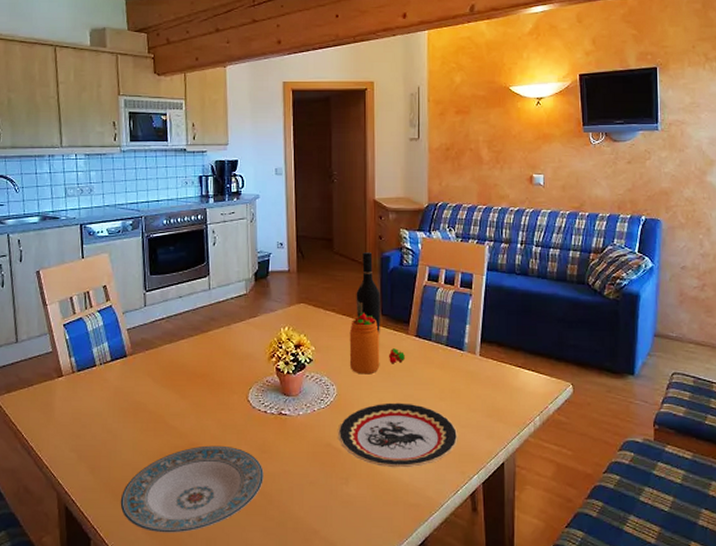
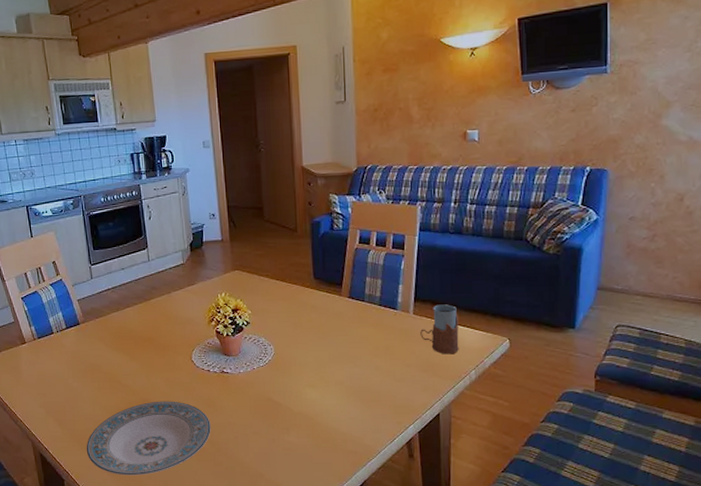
plate: present [337,402,458,468] -> none [276,360,394,419]
jar: present [349,312,406,375] -> none [283,276,340,335]
wine bottle: present [356,252,381,334] -> none [288,219,314,297]
drinking glass: none [486,346,524,399] -> present [420,304,459,355]

